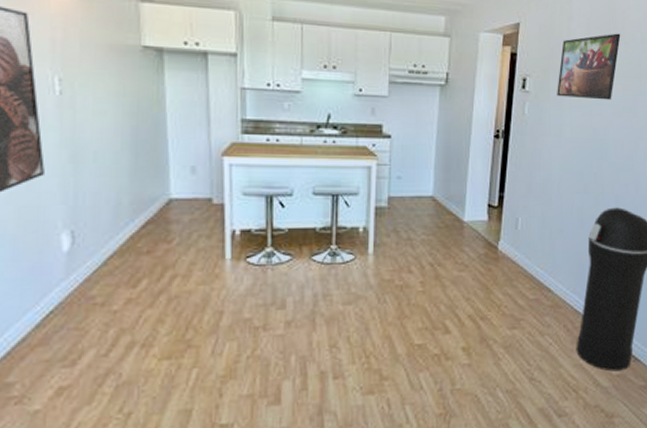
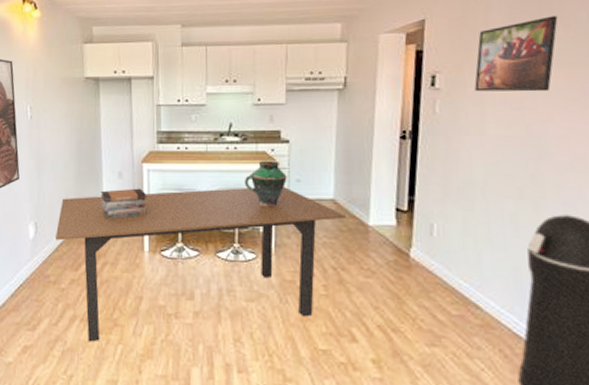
dining table: none [103,184,443,371] -> present [56,187,346,343]
book stack: none [166,186,229,224] -> present [100,188,147,220]
vase: none [342,156,388,206] -> present [244,161,287,208]

